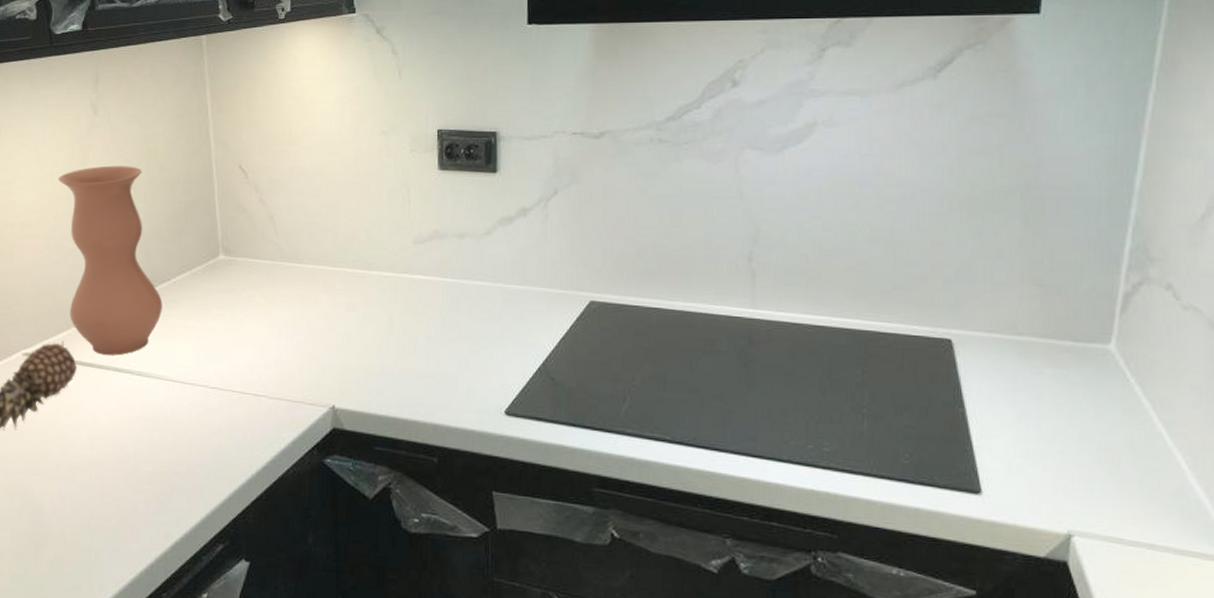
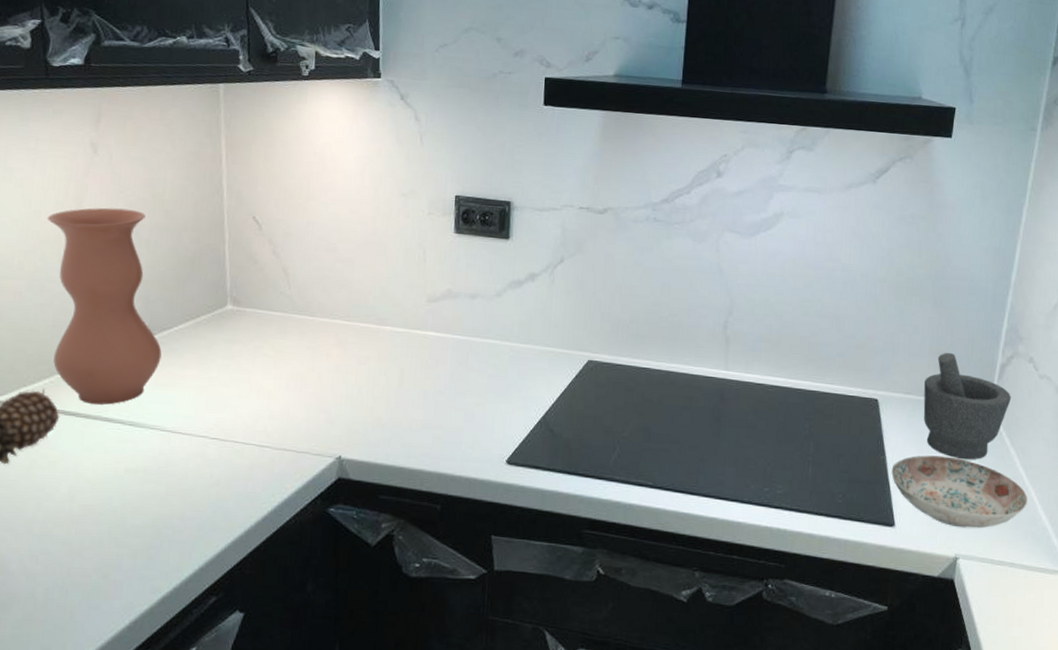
dish: none [974,407,1171,500] -> present [891,455,1028,529]
mortar and pestle: none [1013,280,1141,414] -> present [923,352,1011,460]

